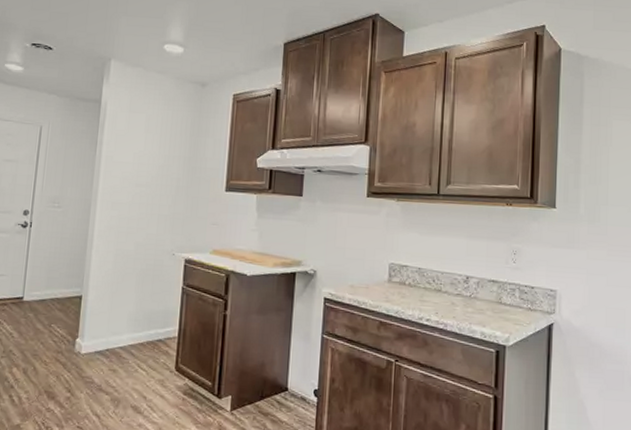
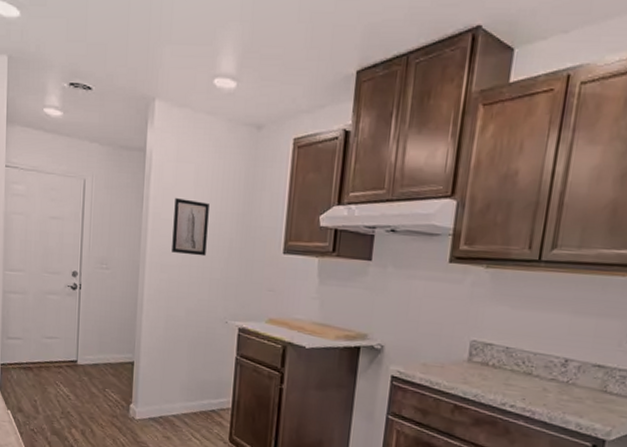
wall art: none [122,143,159,195] -> present [172,198,209,257]

